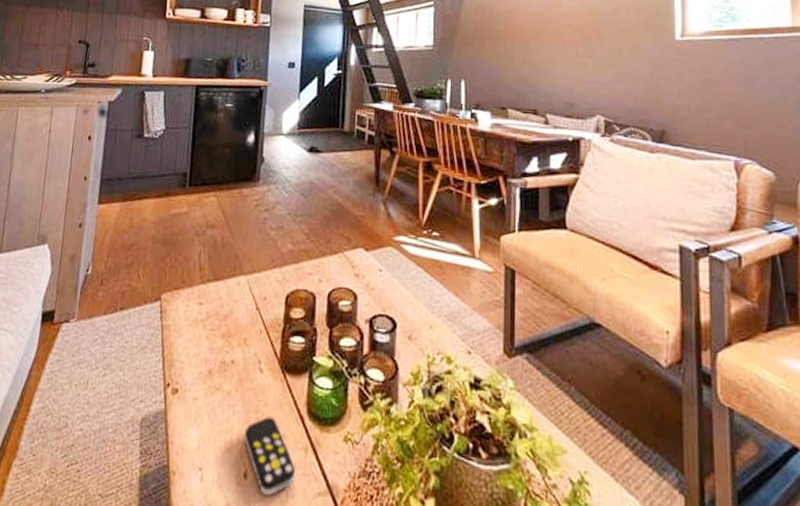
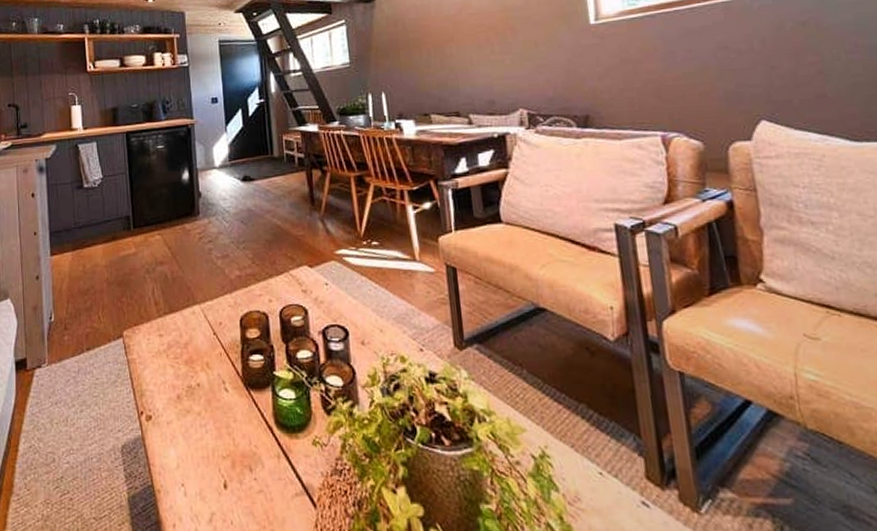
remote control: present [244,416,296,497] -> none [218,430,272,502]

